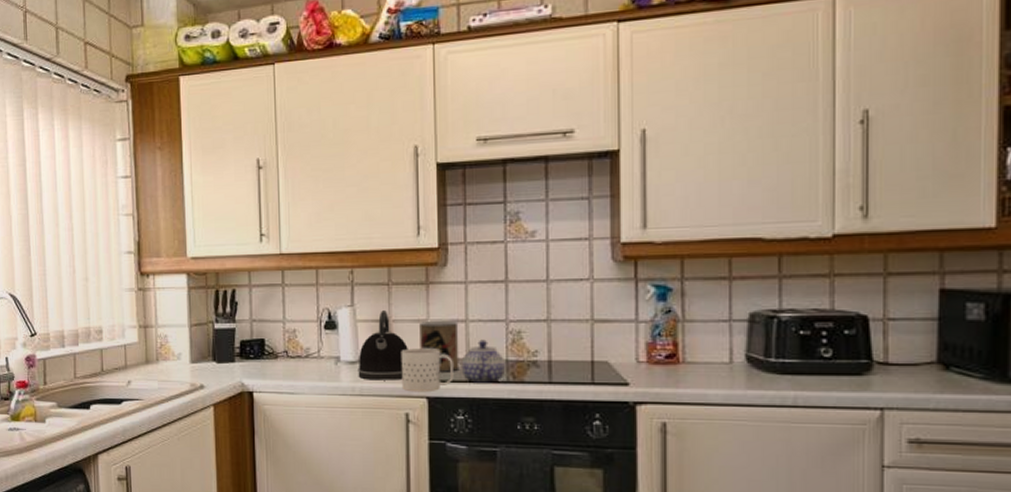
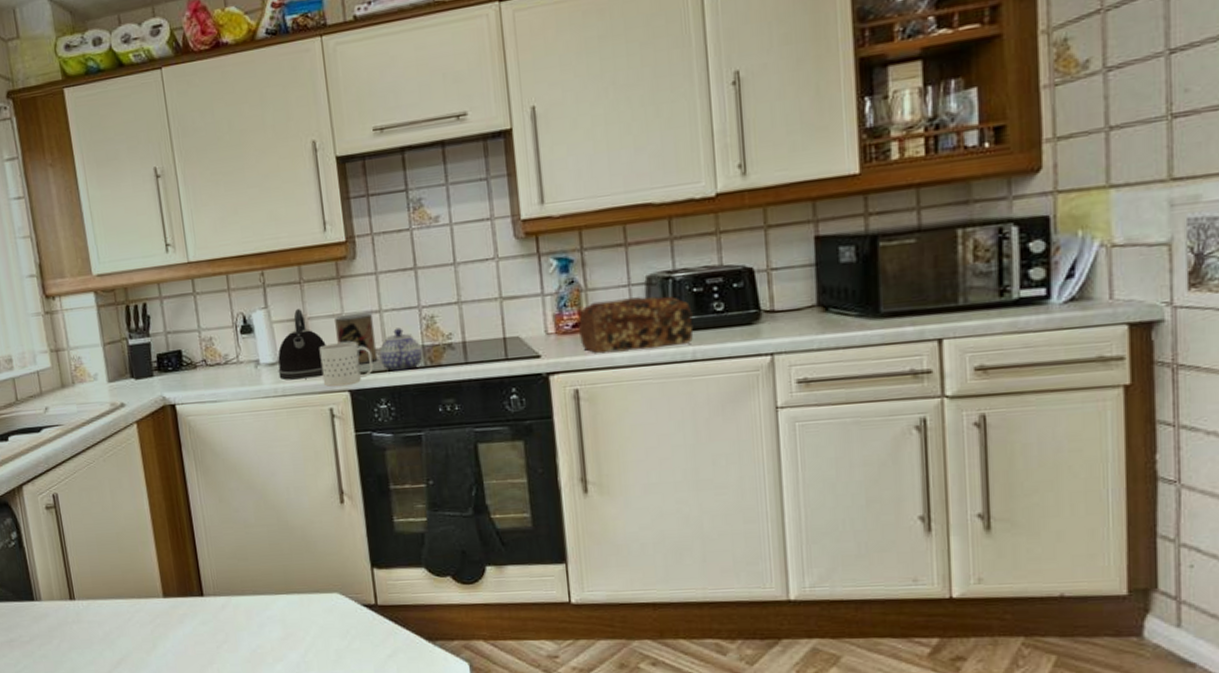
bread loaf: none [671,334,797,389] -> present [578,296,694,354]

